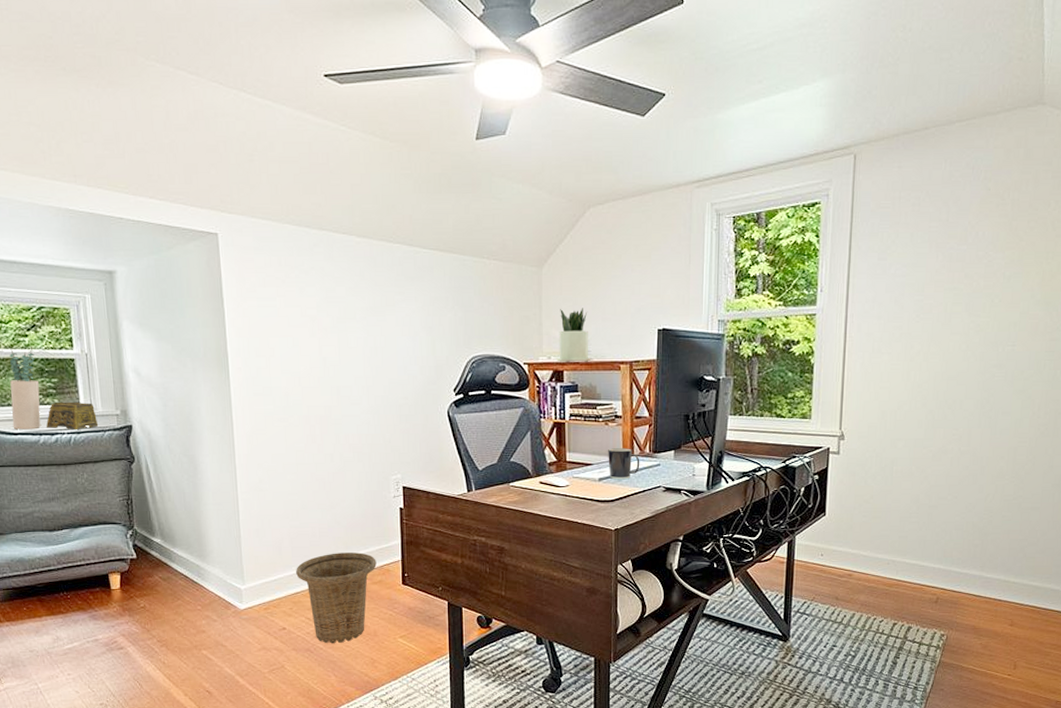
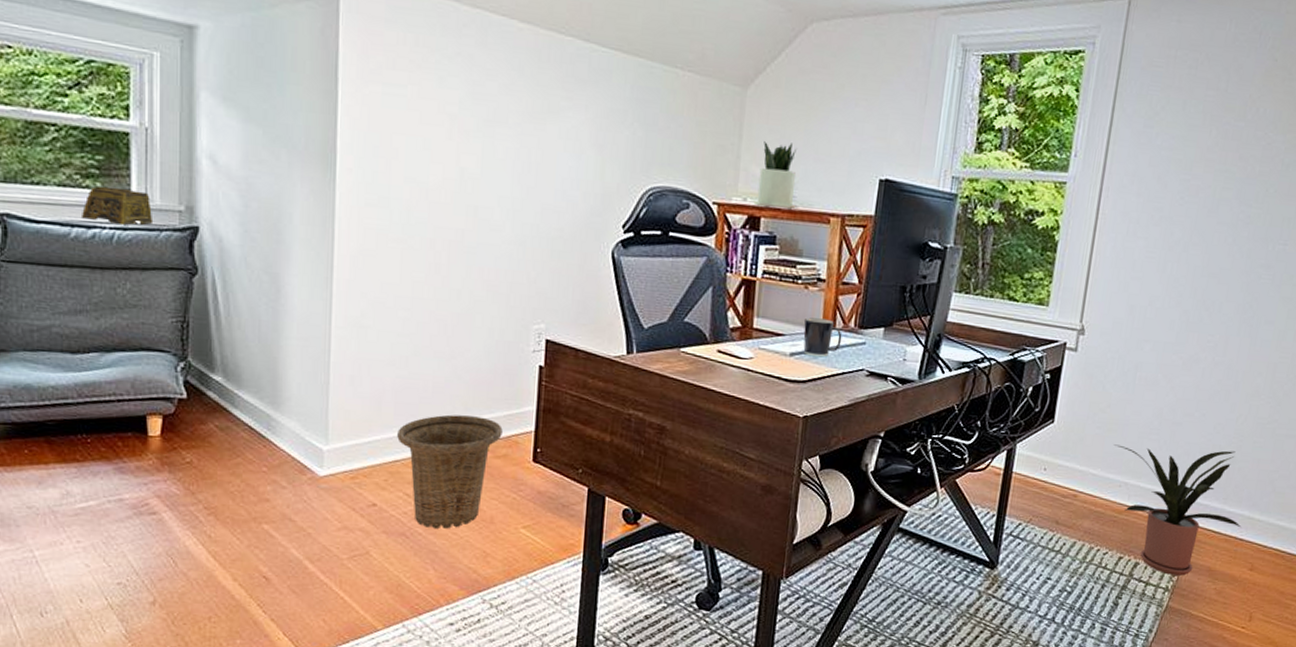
vase: present [9,347,41,430] -> none [35,110,77,219]
house plant: none [879,526,999,635] -> present [1114,444,1242,576]

